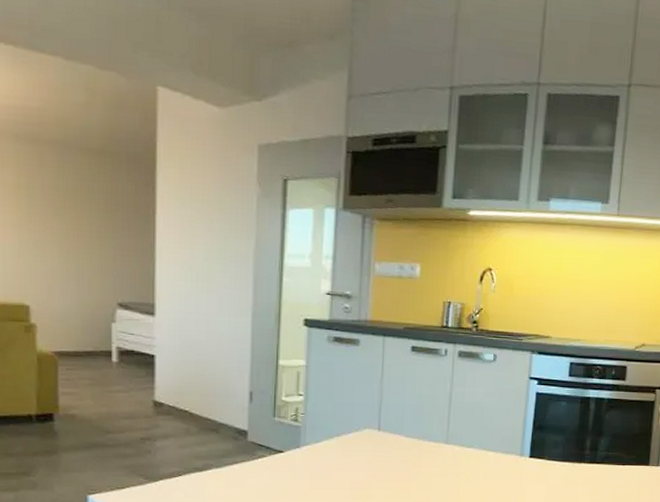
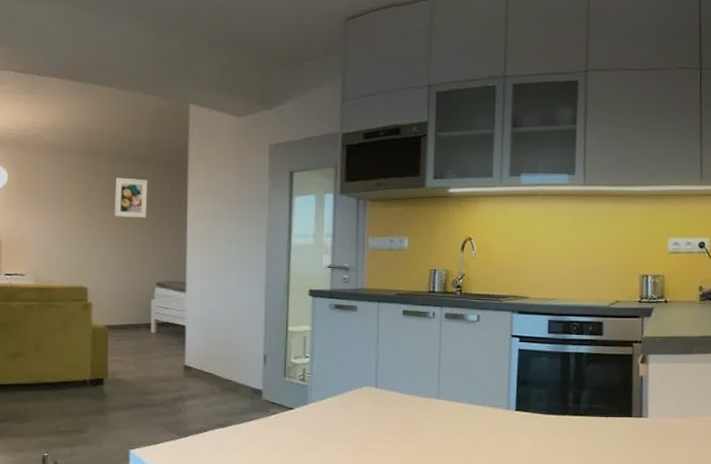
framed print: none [62,172,105,225] -> present [115,177,148,218]

